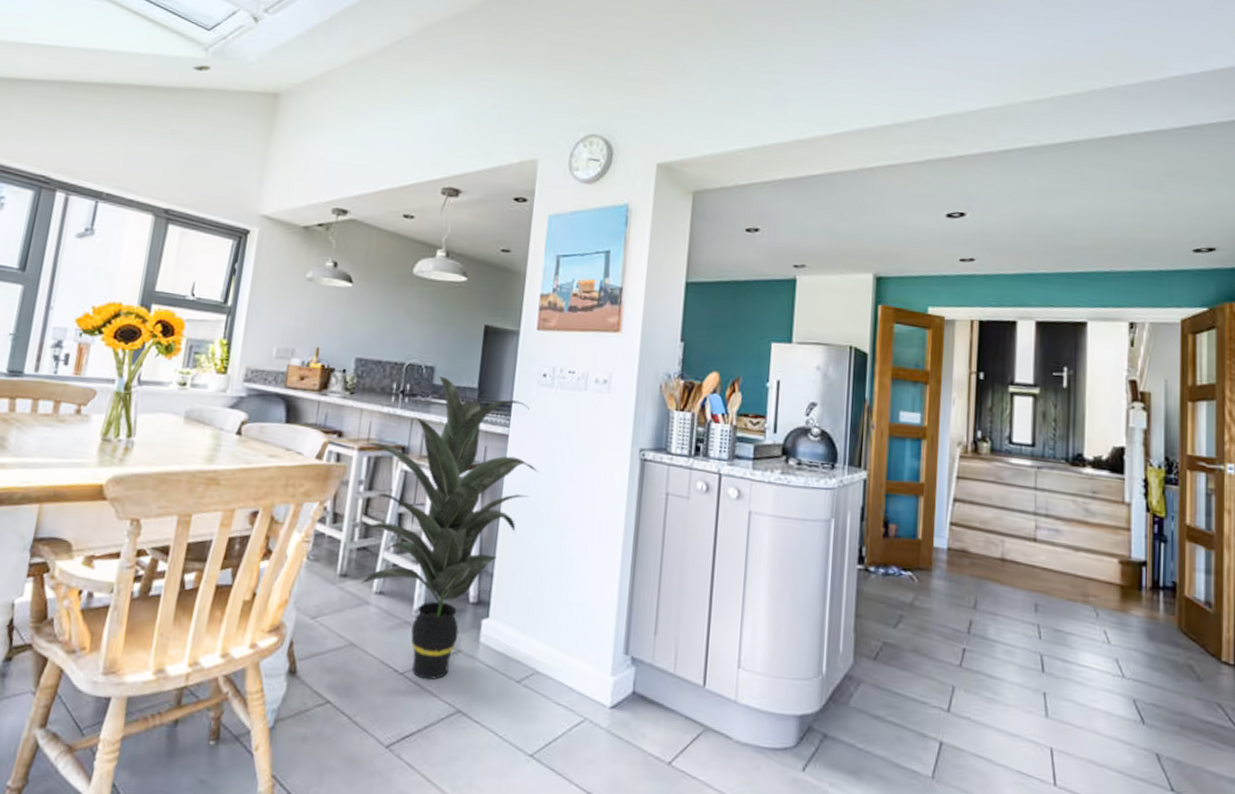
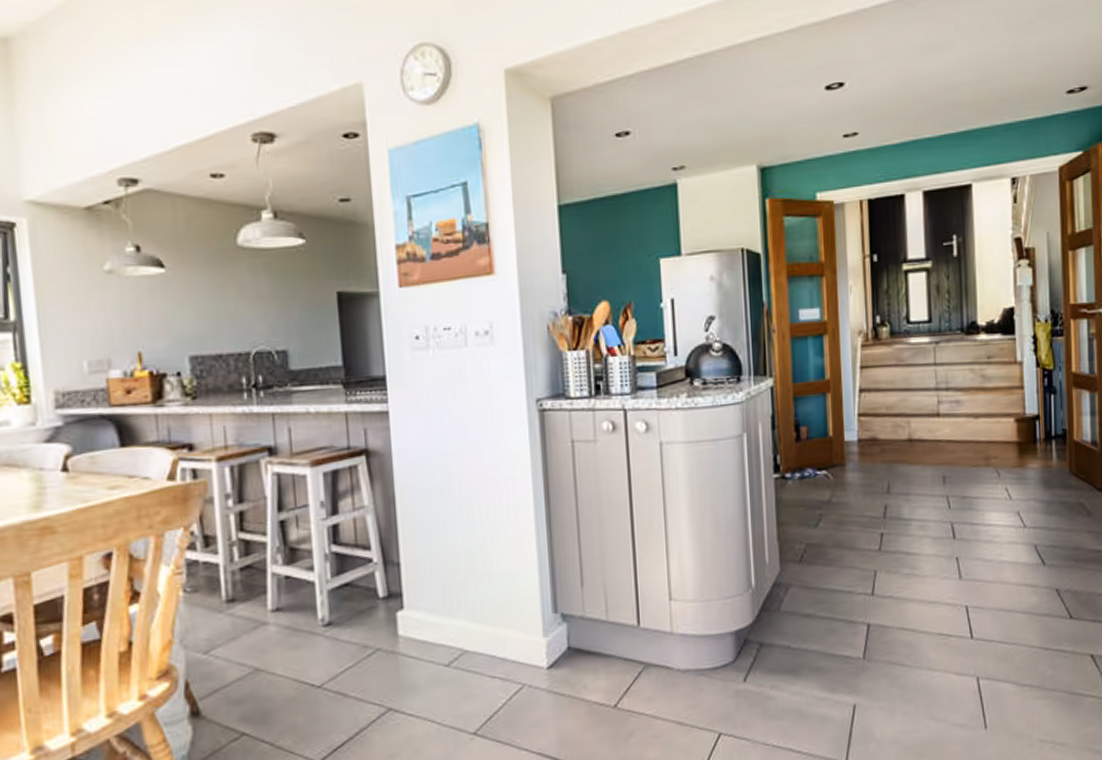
indoor plant: present [361,376,539,680] -> none [218,359,430,687]

